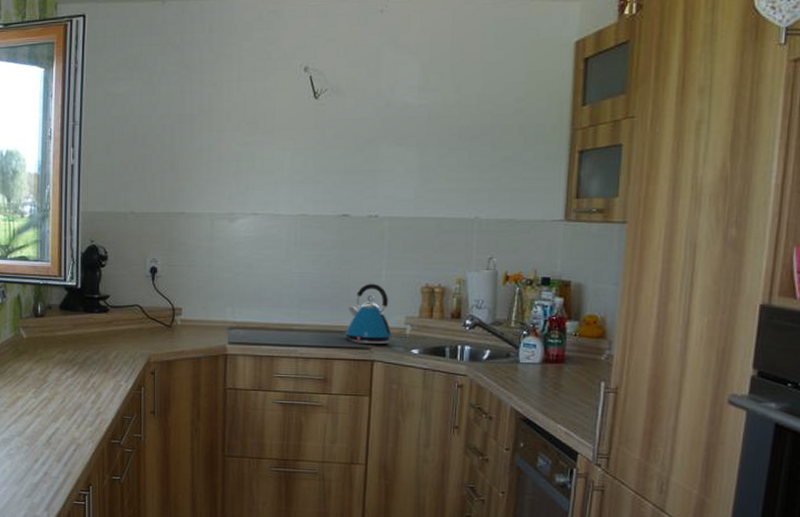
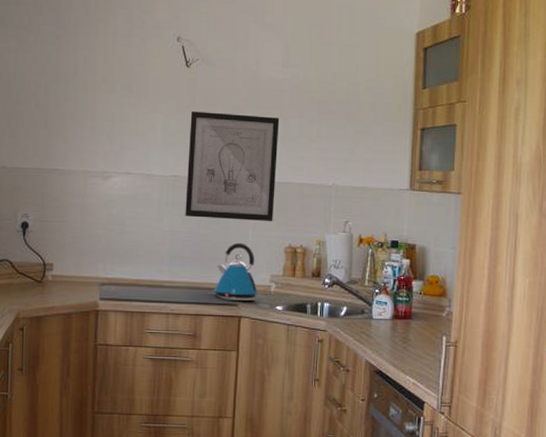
wall art: none [314,145,416,260] -> present [185,111,280,221]

